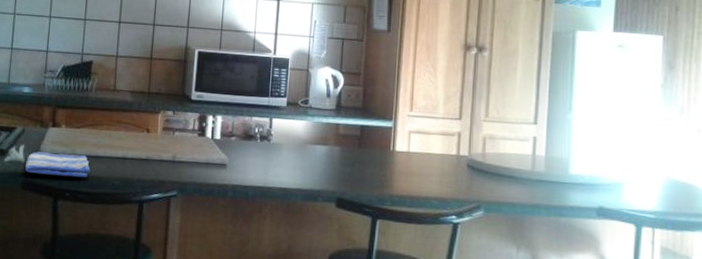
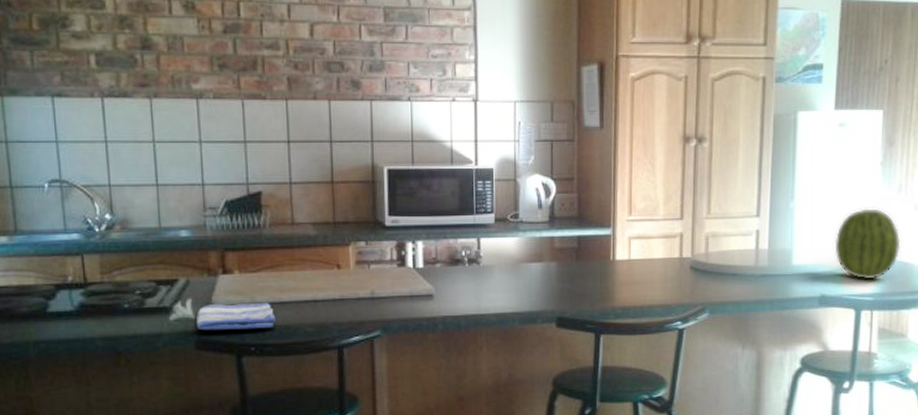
fruit: none [613,126,684,198] -> present [835,208,901,280]

